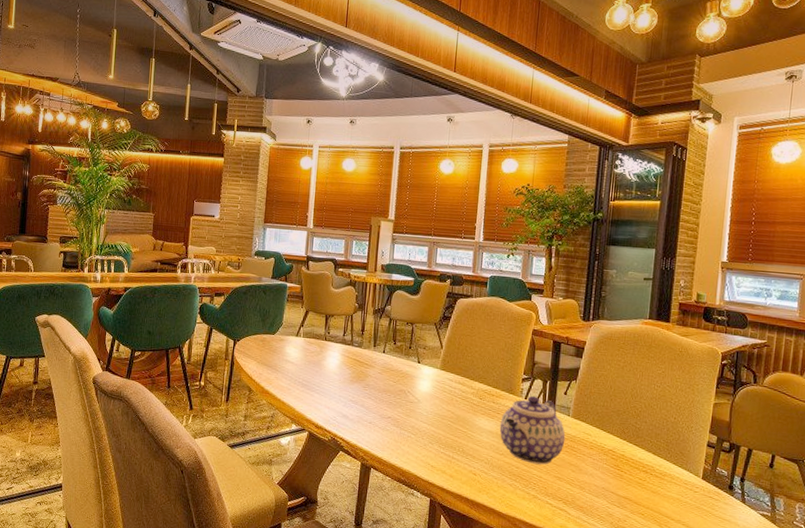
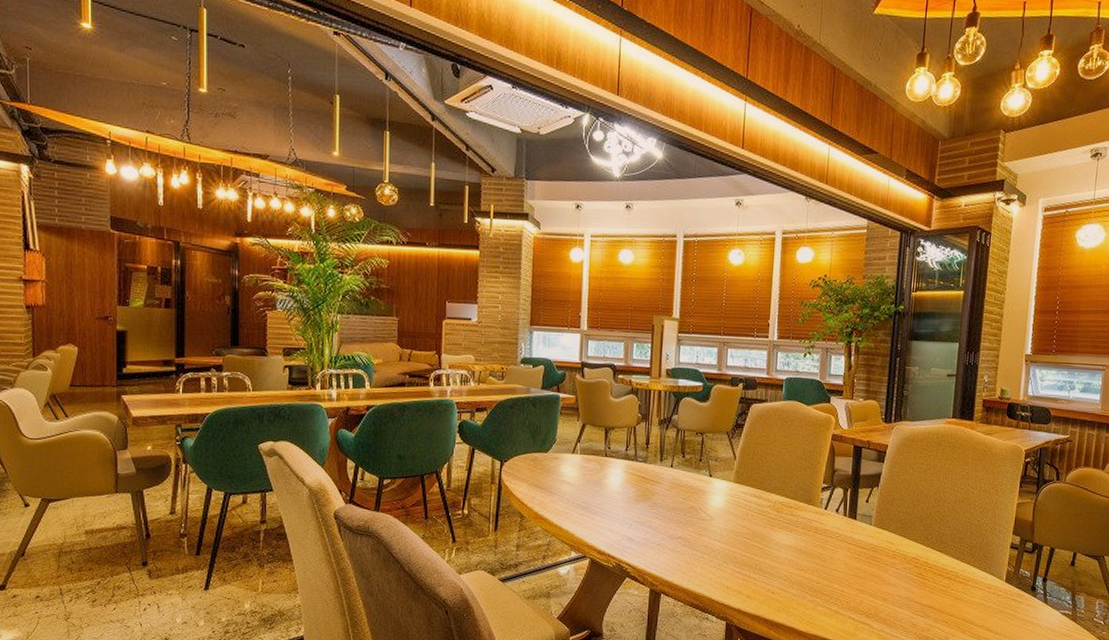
teapot: present [499,395,566,465] -> none [798,505,868,578]

